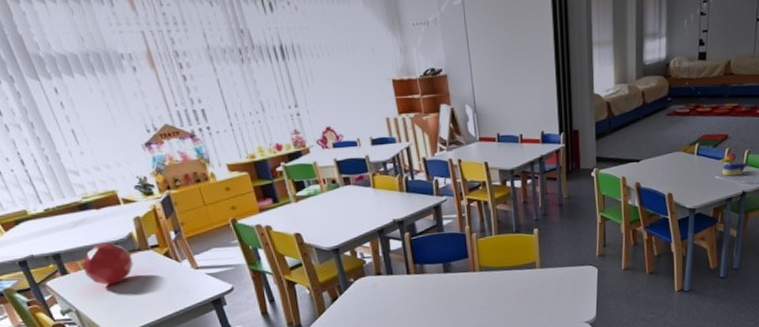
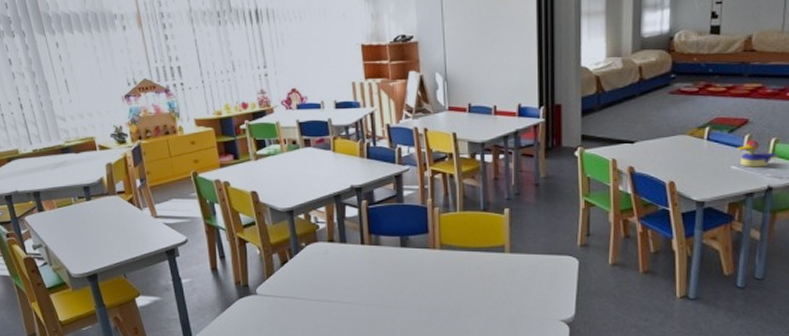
ball: present [82,242,134,285] -> none [57,185,101,225]

